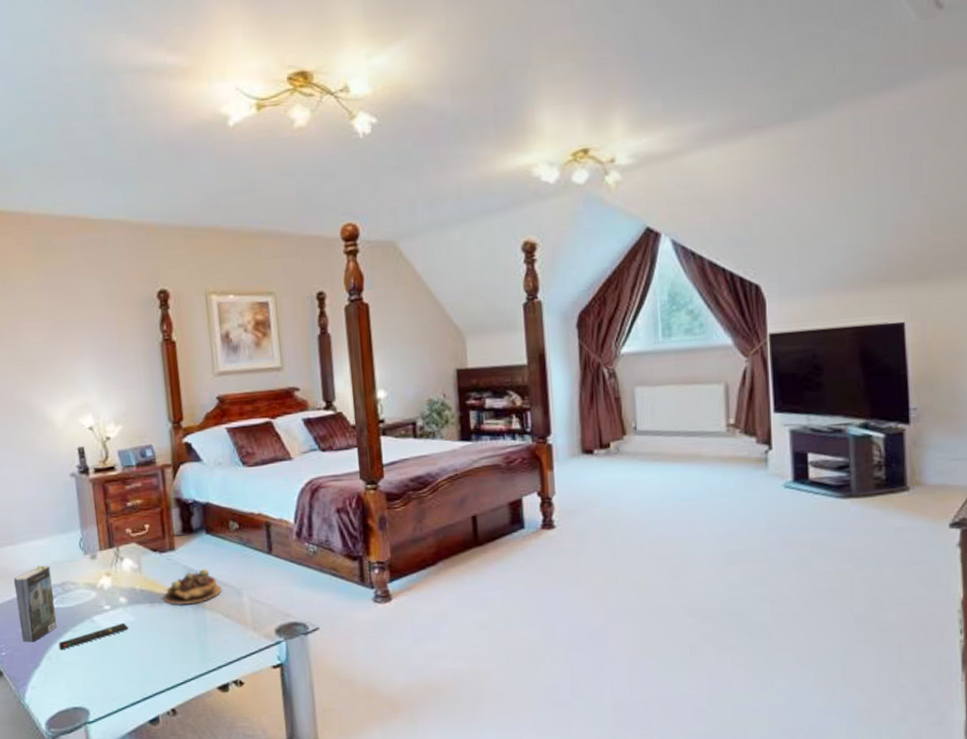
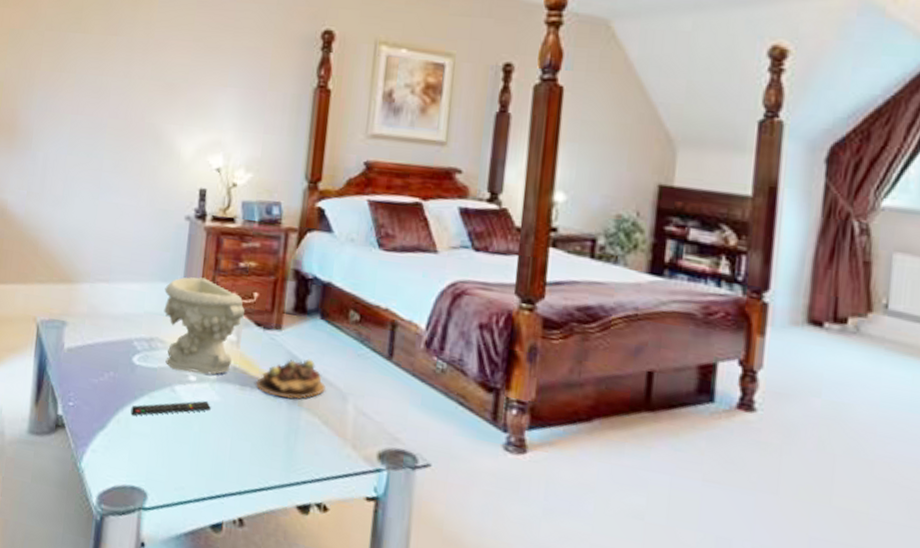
book: present [13,565,57,642] -> none [94,312,142,399]
decorative bowl: none [65,522,141,604] -> present [163,277,245,375]

